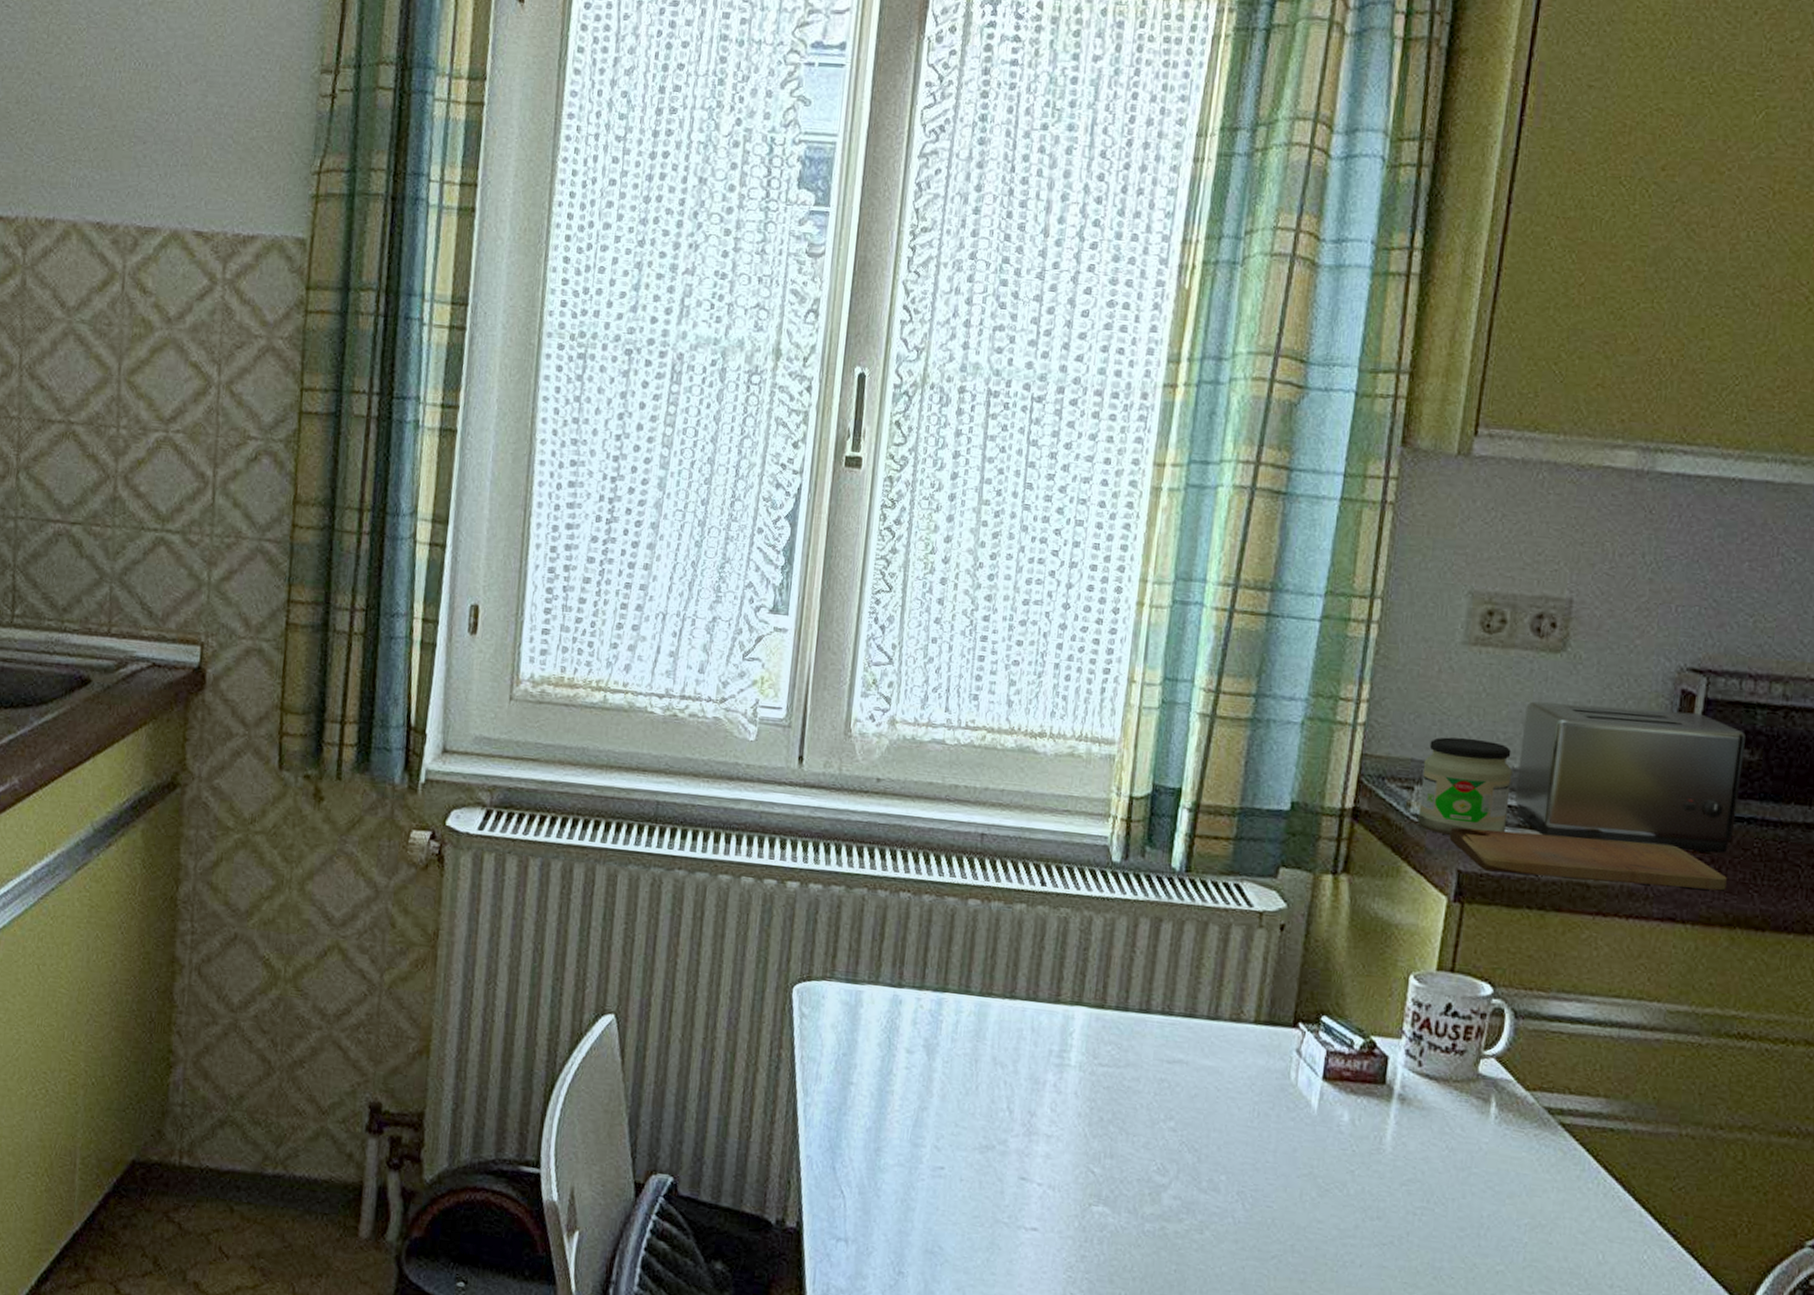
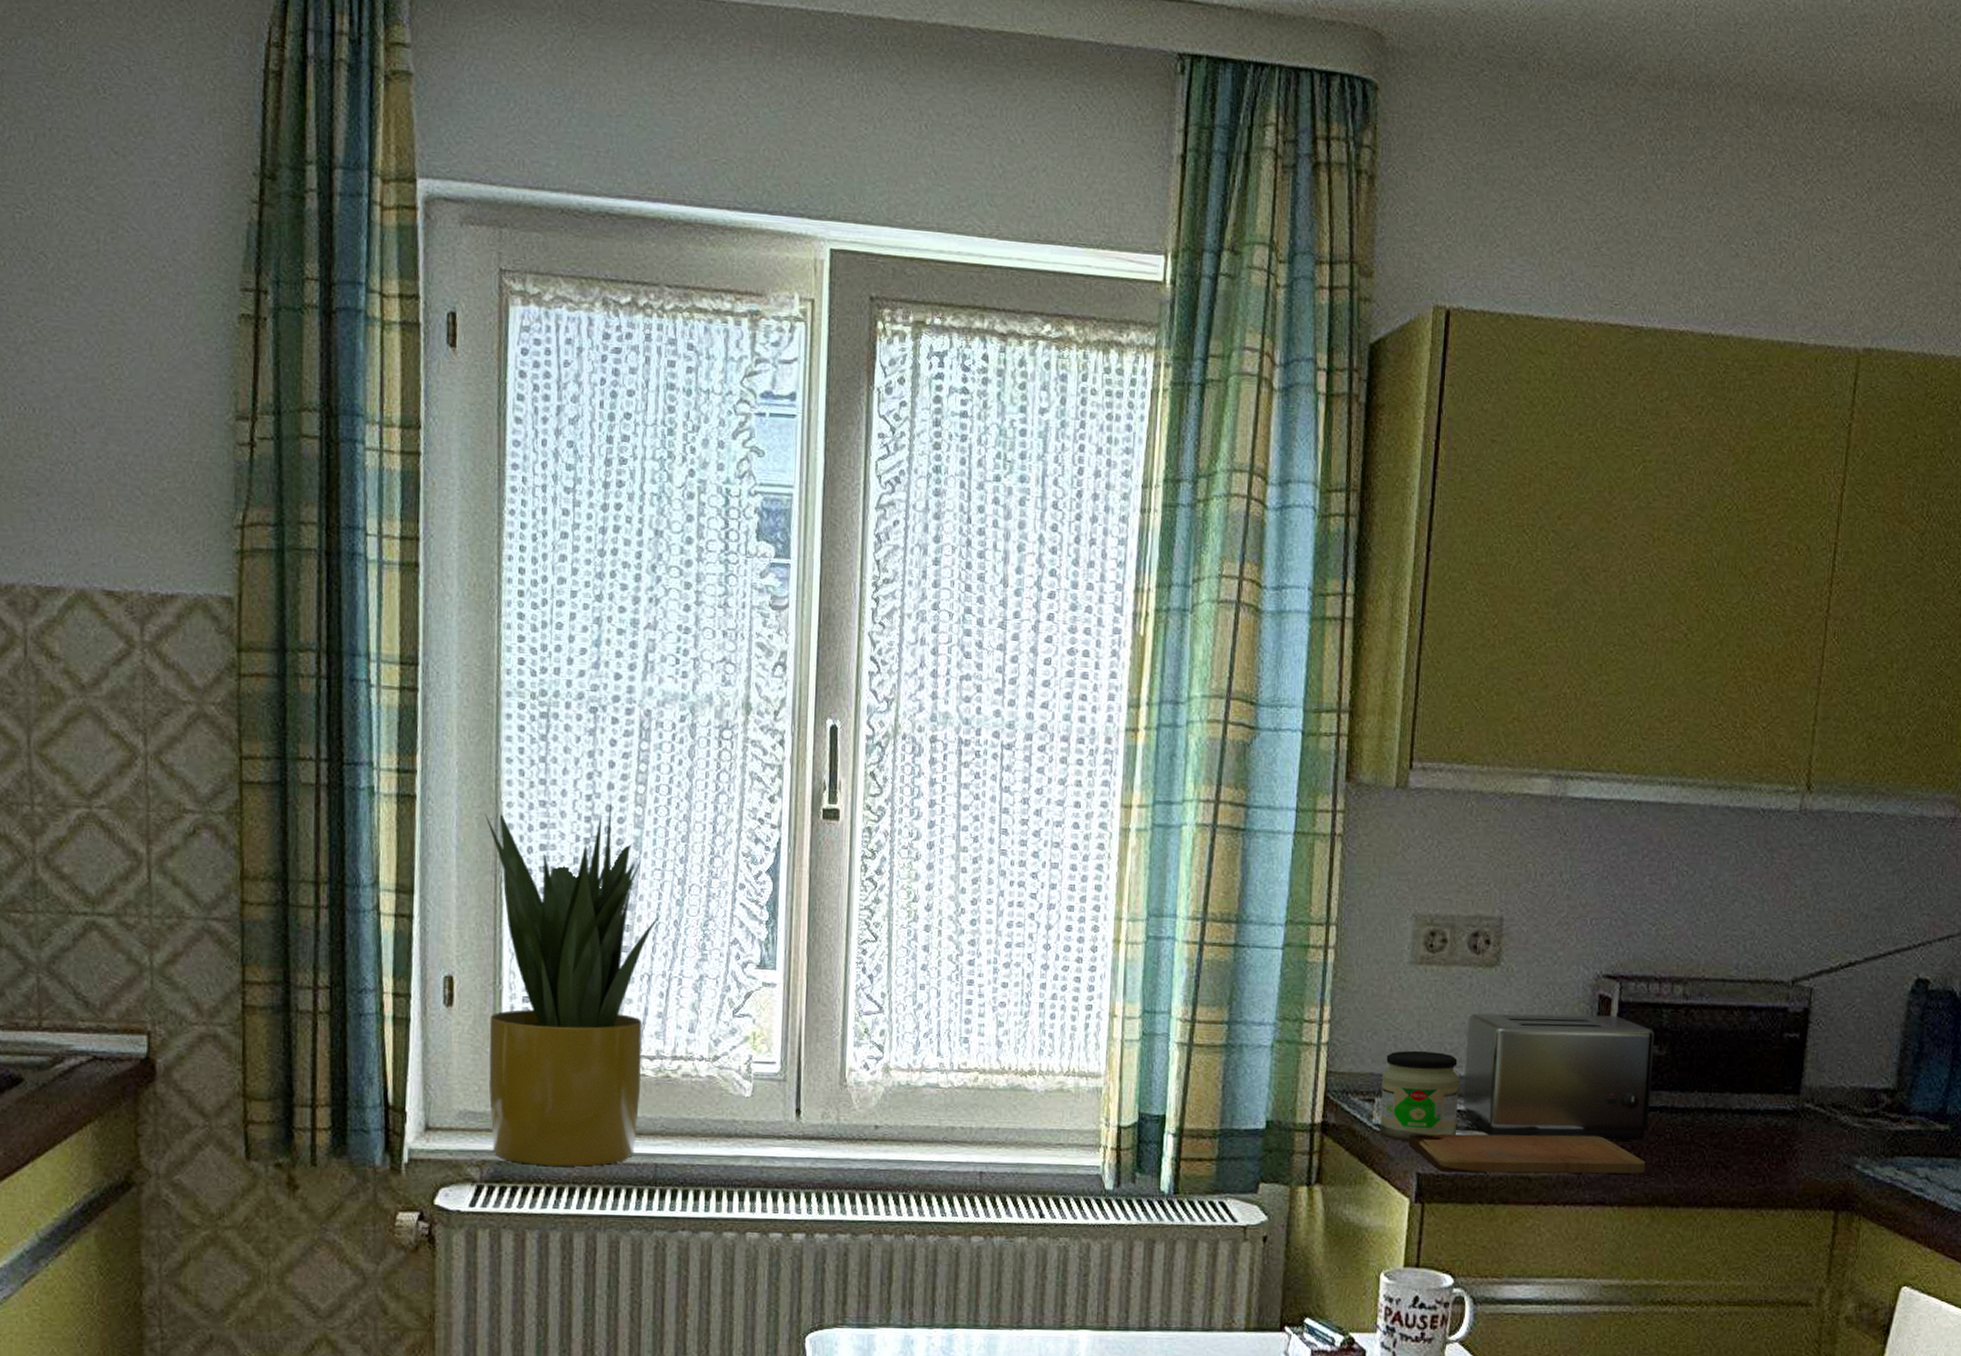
planter: none [503,440,680,799] -> present [484,800,662,1167]

